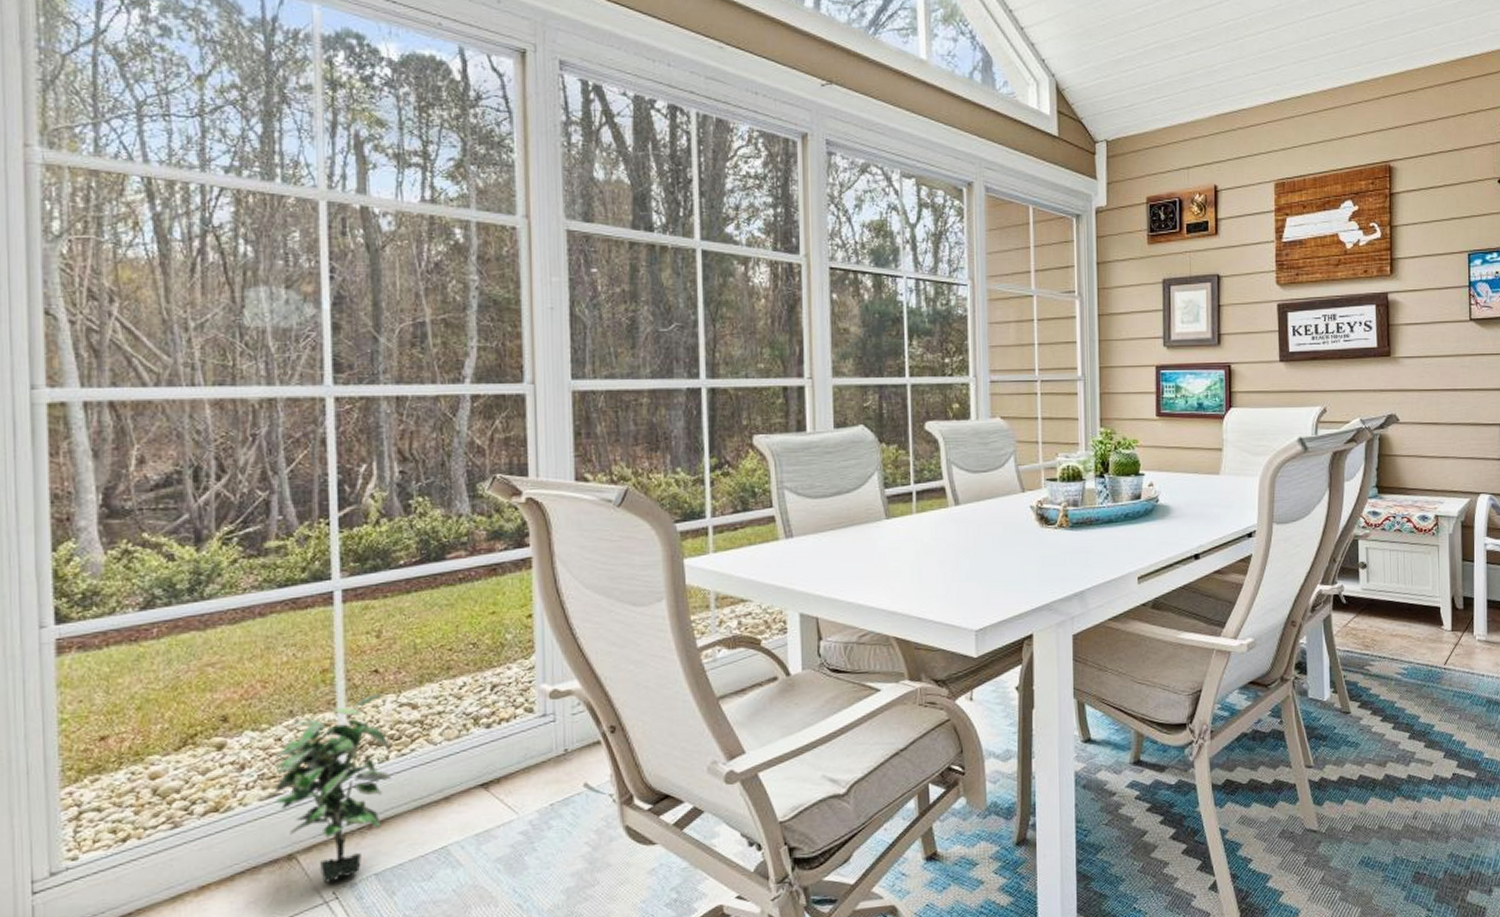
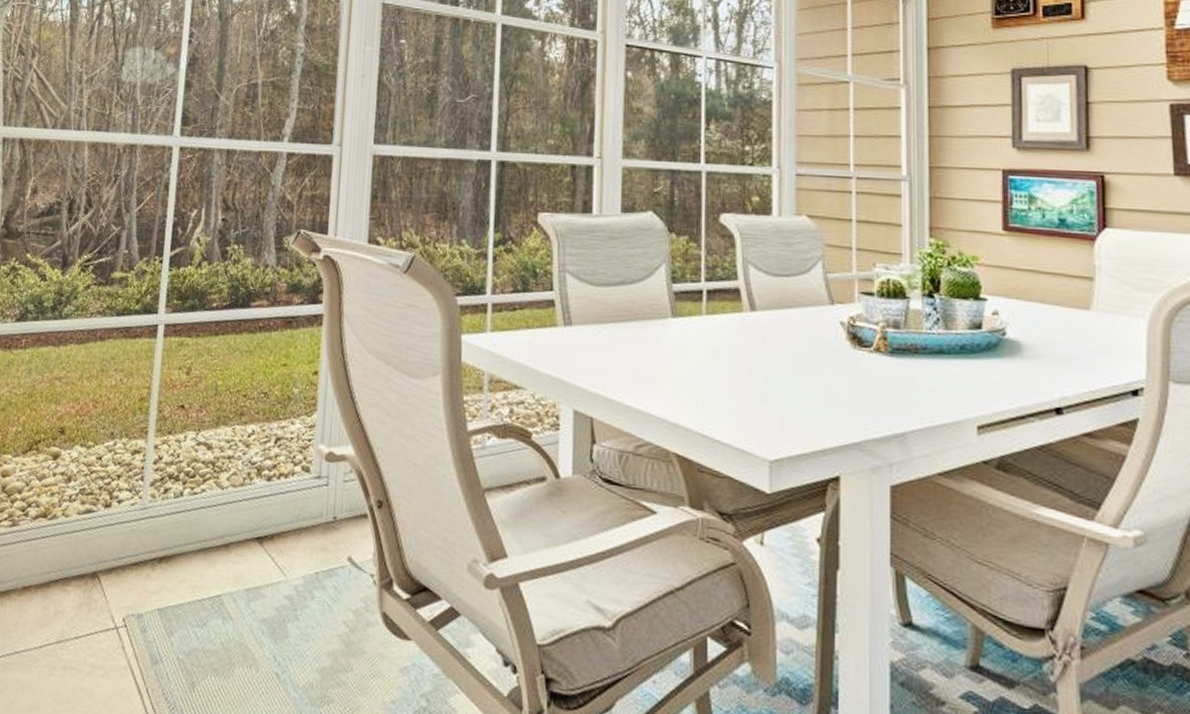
potted plant: present [275,693,392,883] -> none [90,428,186,608]

